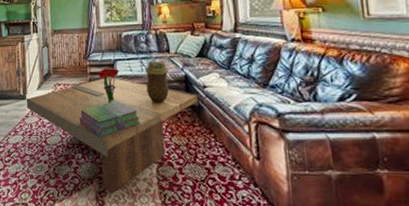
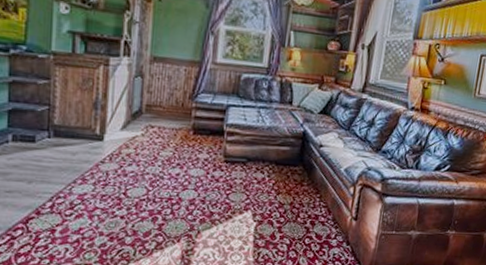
coffee table: present [26,77,198,193] -> none [103,124,312,252]
stack of books: present [79,101,140,137] -> none [173,152,246,192]
bouquet: present [98,68,119,102] -> none [204,113,231,153]
decorative urn: present [146,61,169,103] -> none [259,112,287,159]

